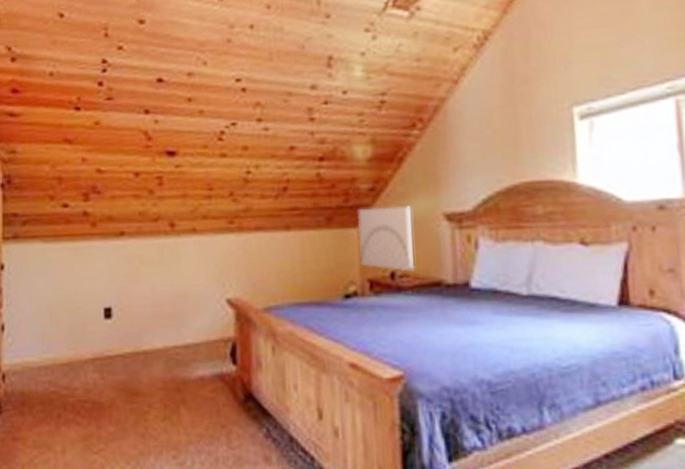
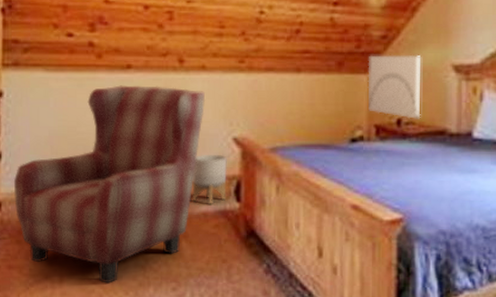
armchair: none [16,251,198,453] -> present [13,85,206,284]
planter: none [188,316,223,369] -> present [192,154,227,205]

